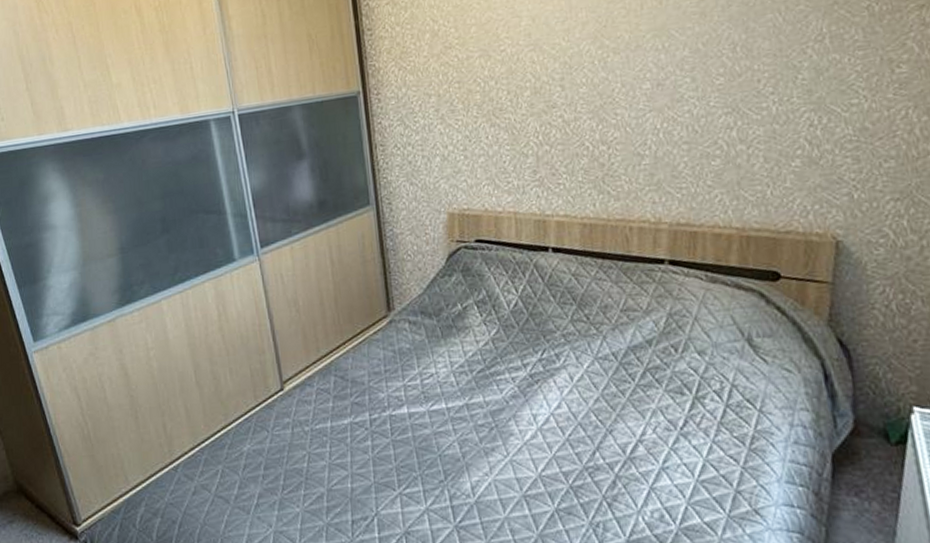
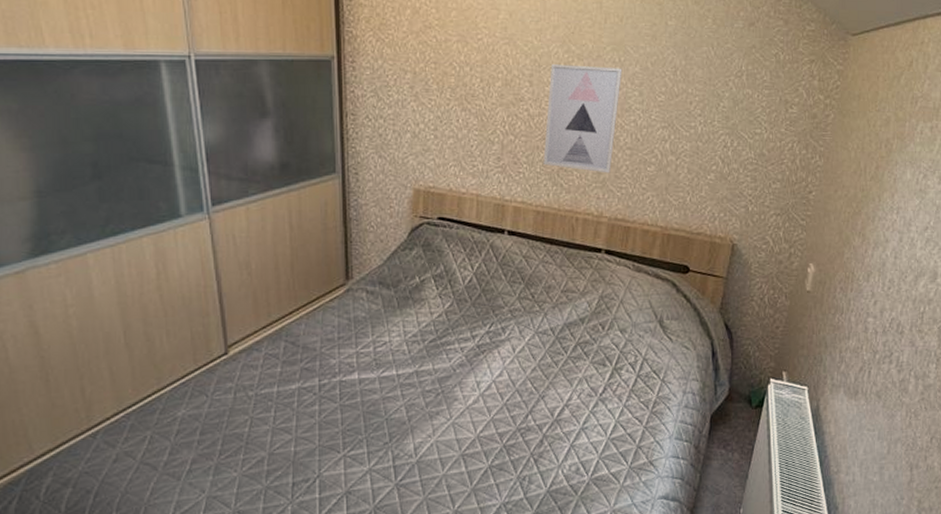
wall art: none [583,55,669,174] -> present [543,64,623,173]

